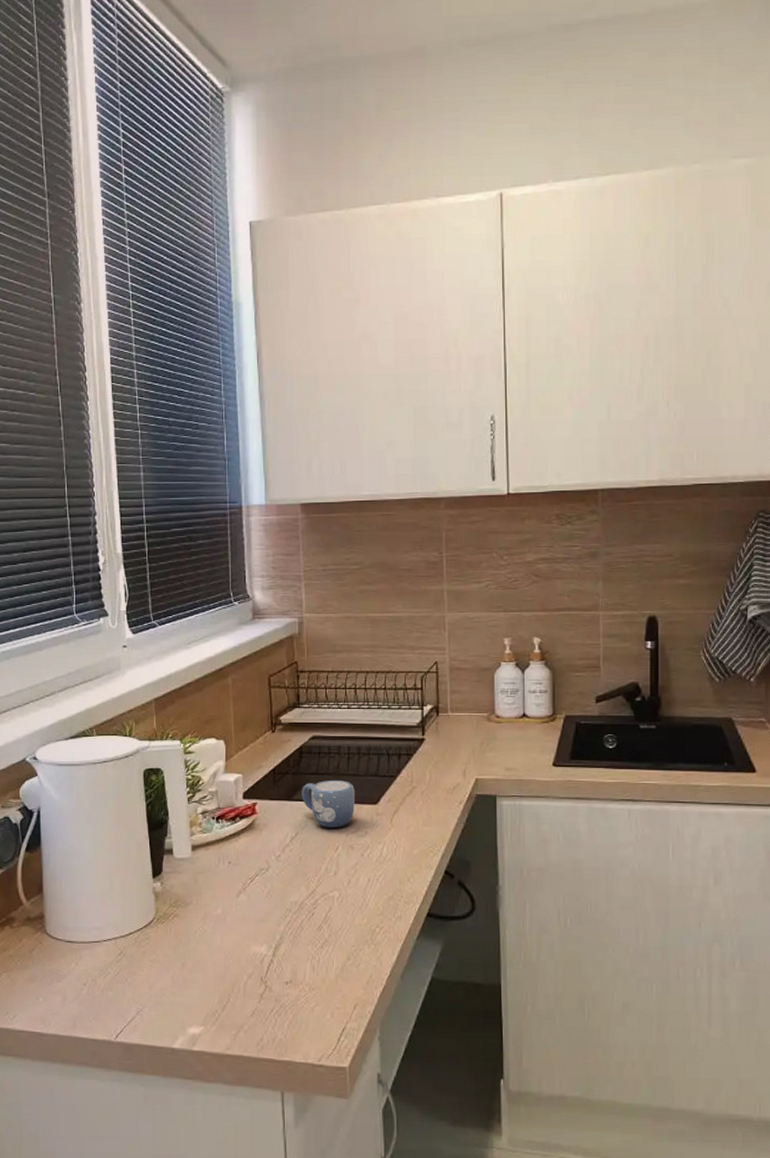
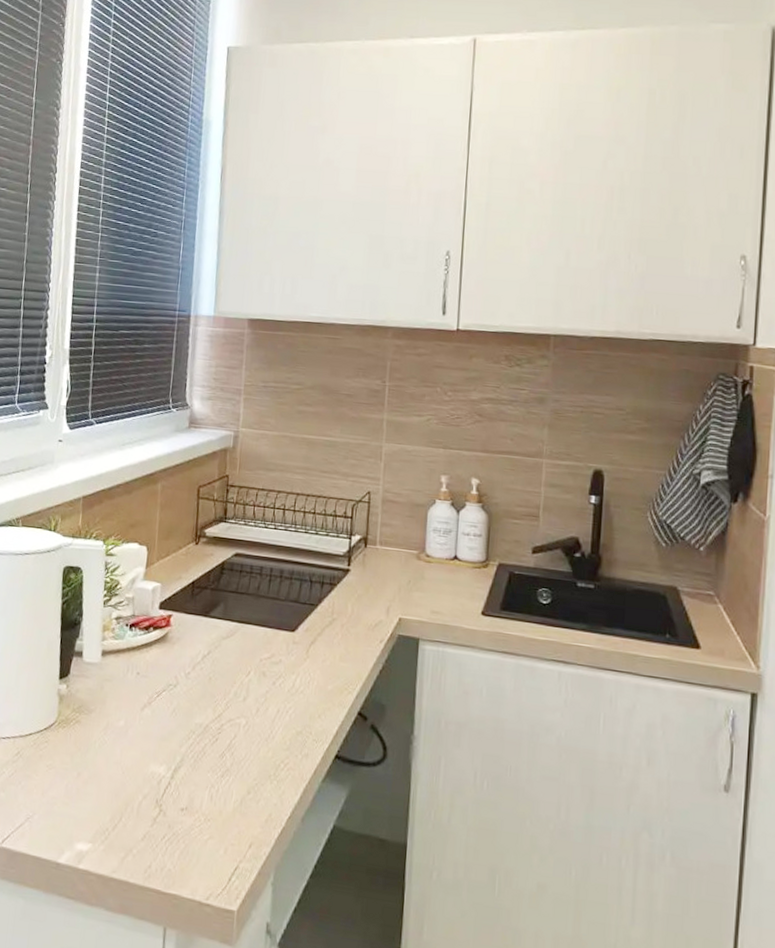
mug: present [302,781,355,827] -> none [218,600,273,651]

